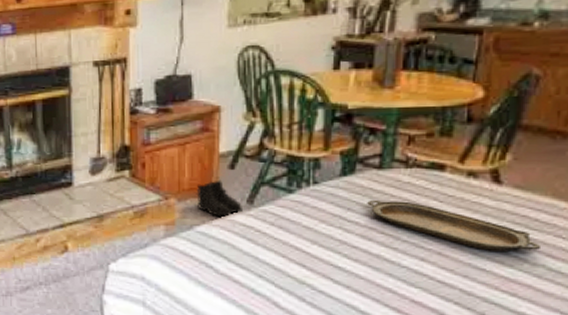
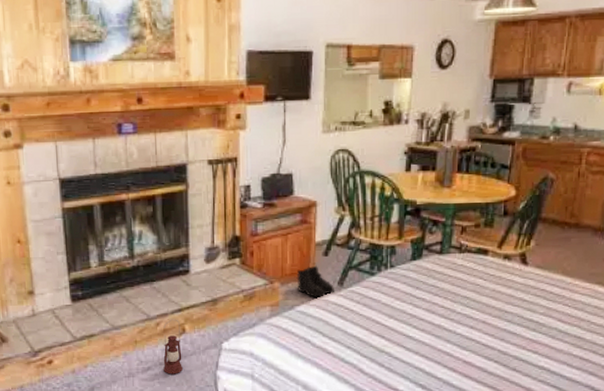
lantern: none [43,235,66,296] -> present [163,319,184,375]
serving tray: present [367,199,542,251] -> none [431,279,555,319]

